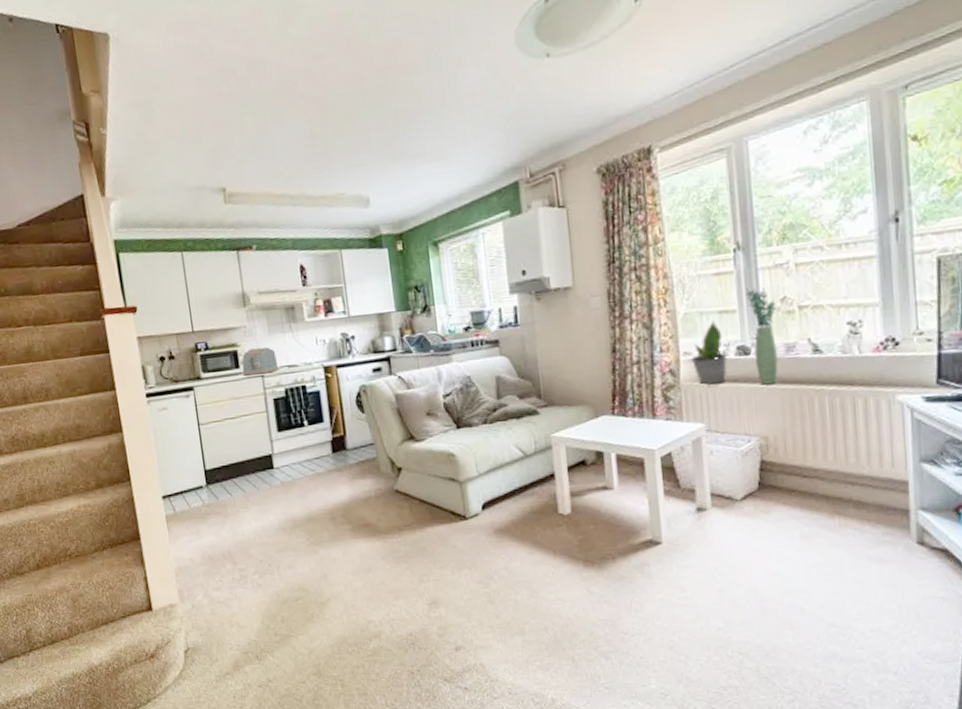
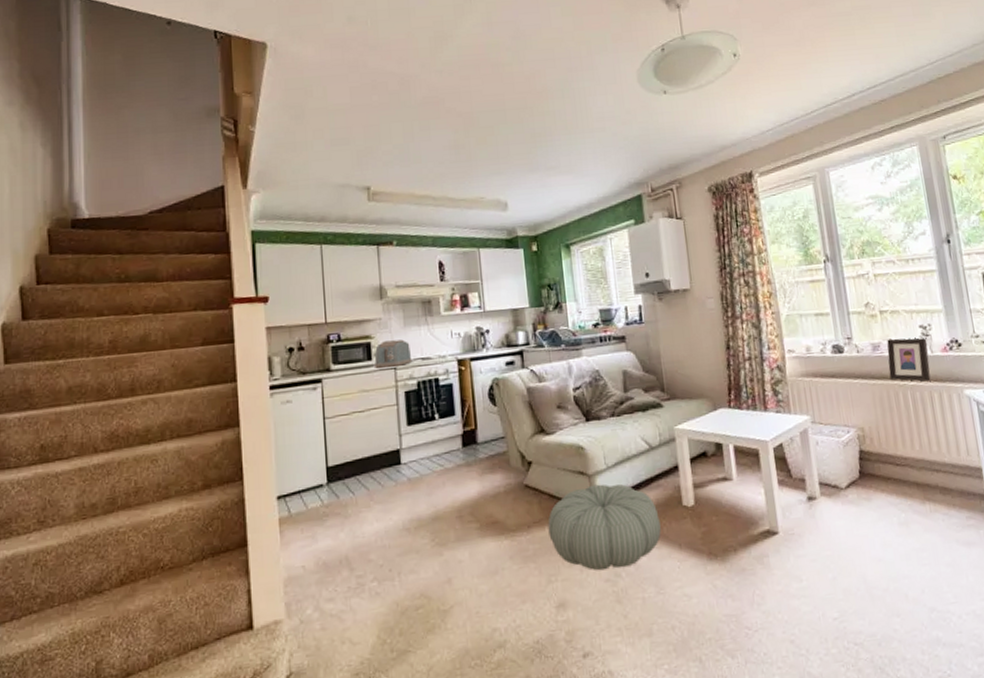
pouf: none [419,491,535,573] -> present [548,484,661,571]
potted plant: present [692,320,727,386] -> none [795,322,825,381]
vase: present [745,288,778,385] -> none [836,294,868,380]
picture frame: none [804,336,856,386] -> present [887,338,931,381]

